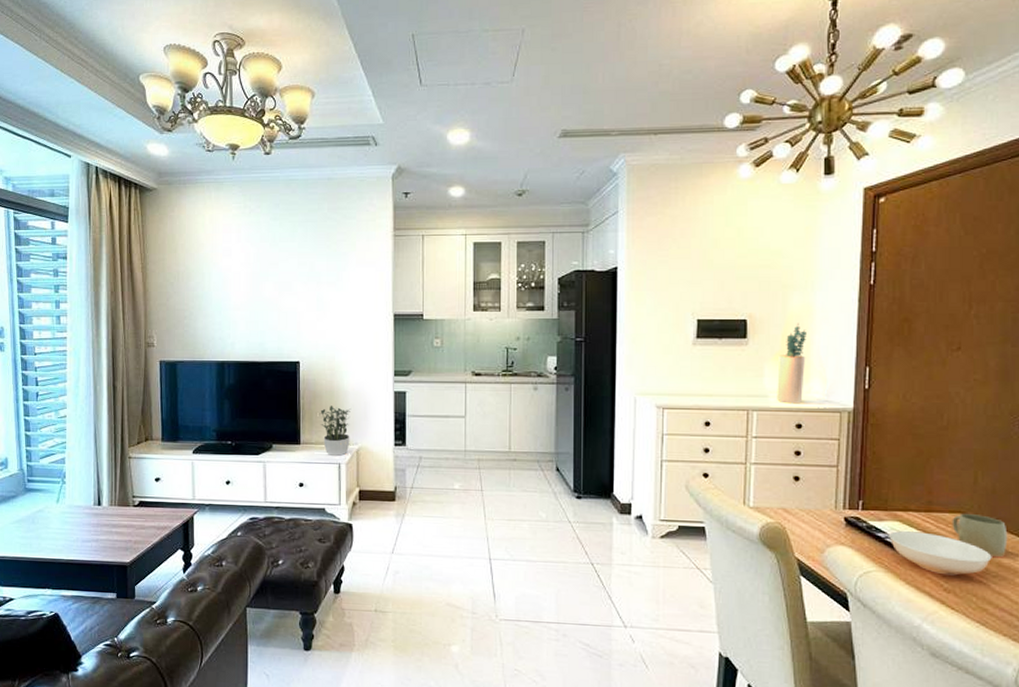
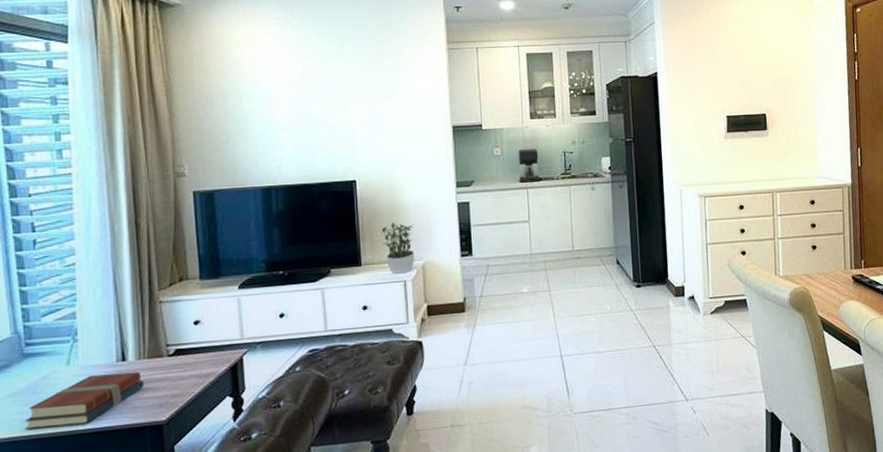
books: none [24,514,114,556] -> present [24,371,144,430]
coffee maker: none [457,342,480,377] -> present [518,149,540,183]
vase: present [777,322,806,404] -> none [793,114,814,184]

